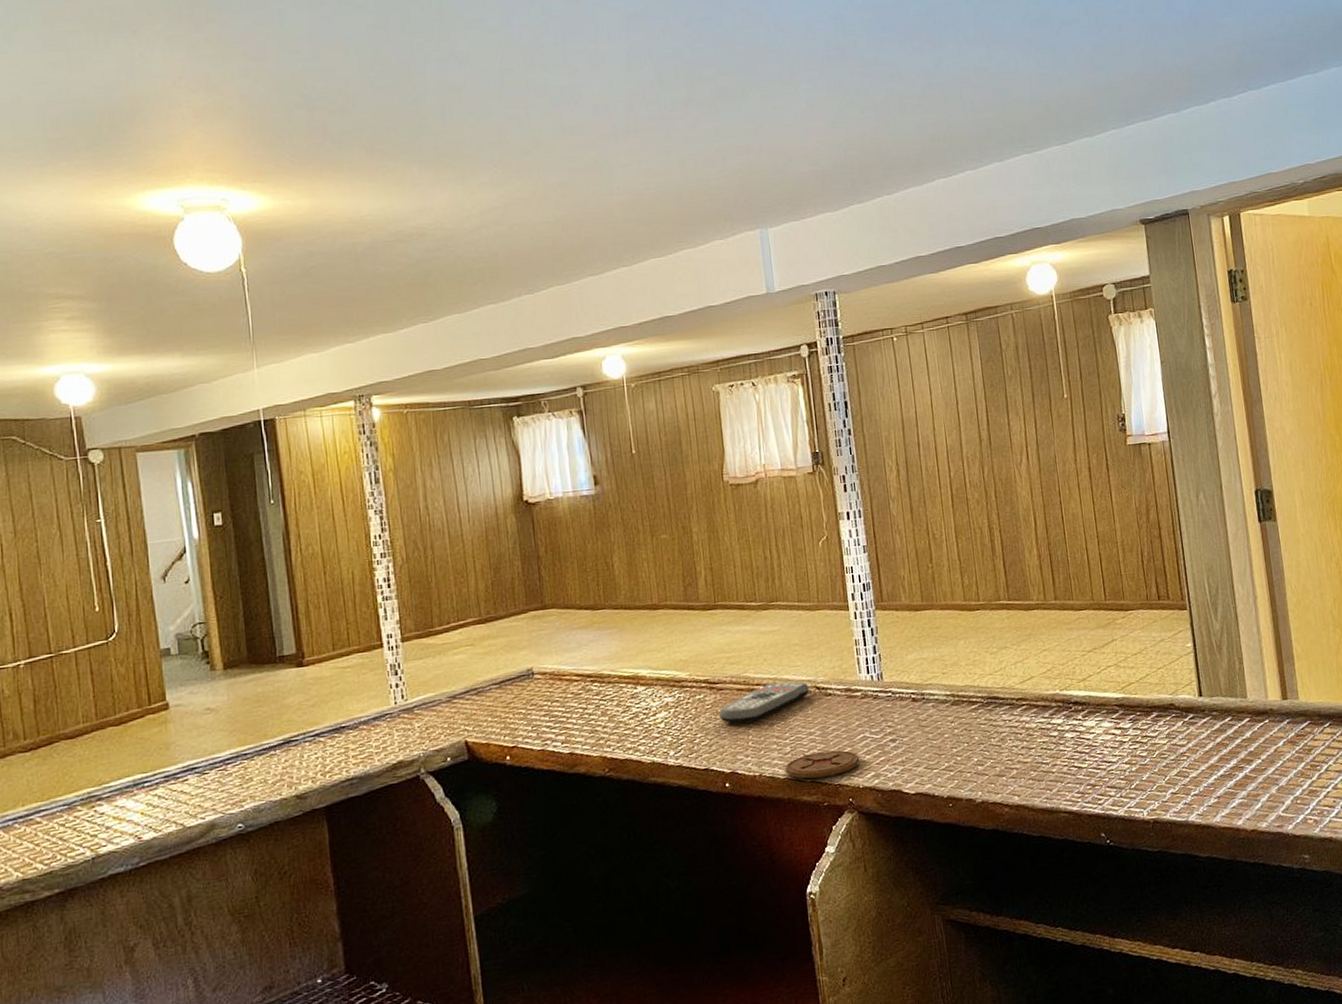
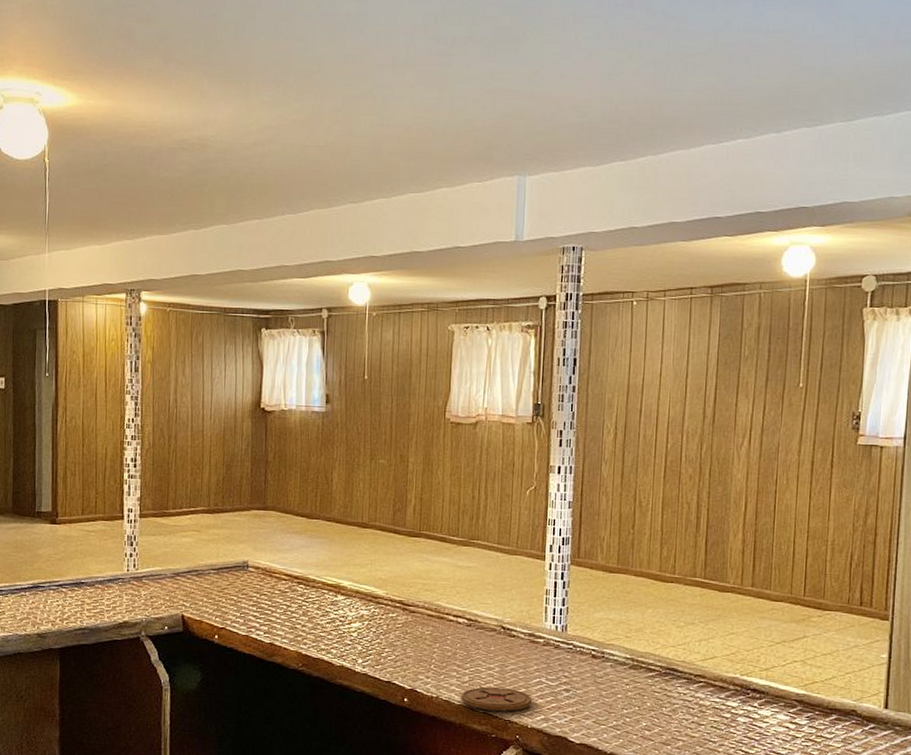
remote control: present [719,682,810,723] -> none [408,615,496,647]

